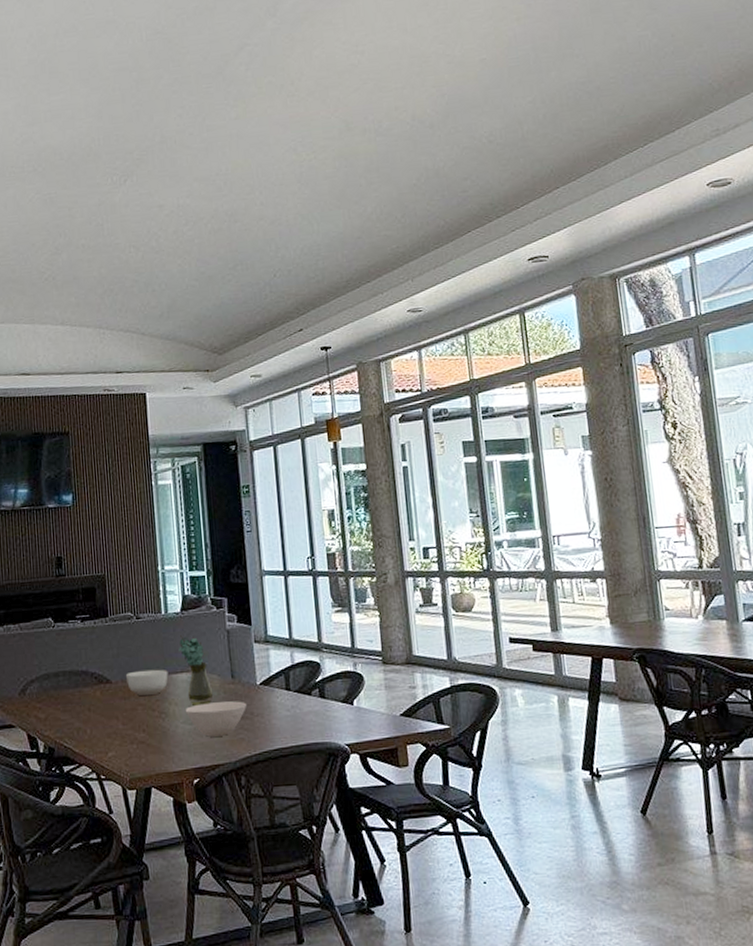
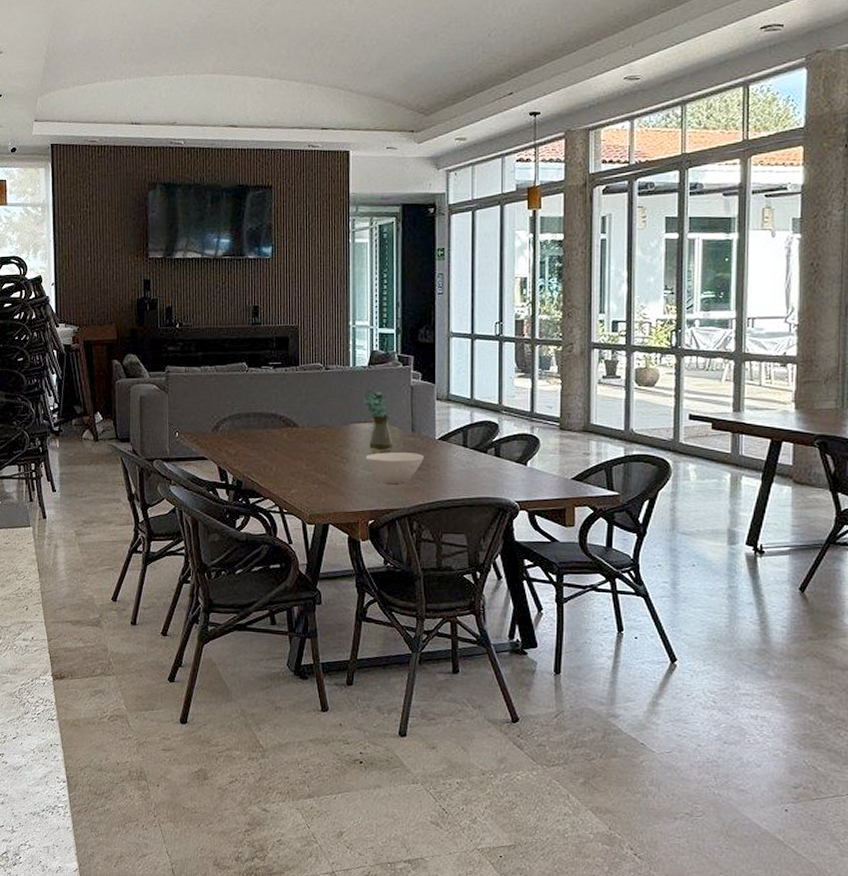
bowl: present [125,669,169,697] -> none [311,417,352,442]

